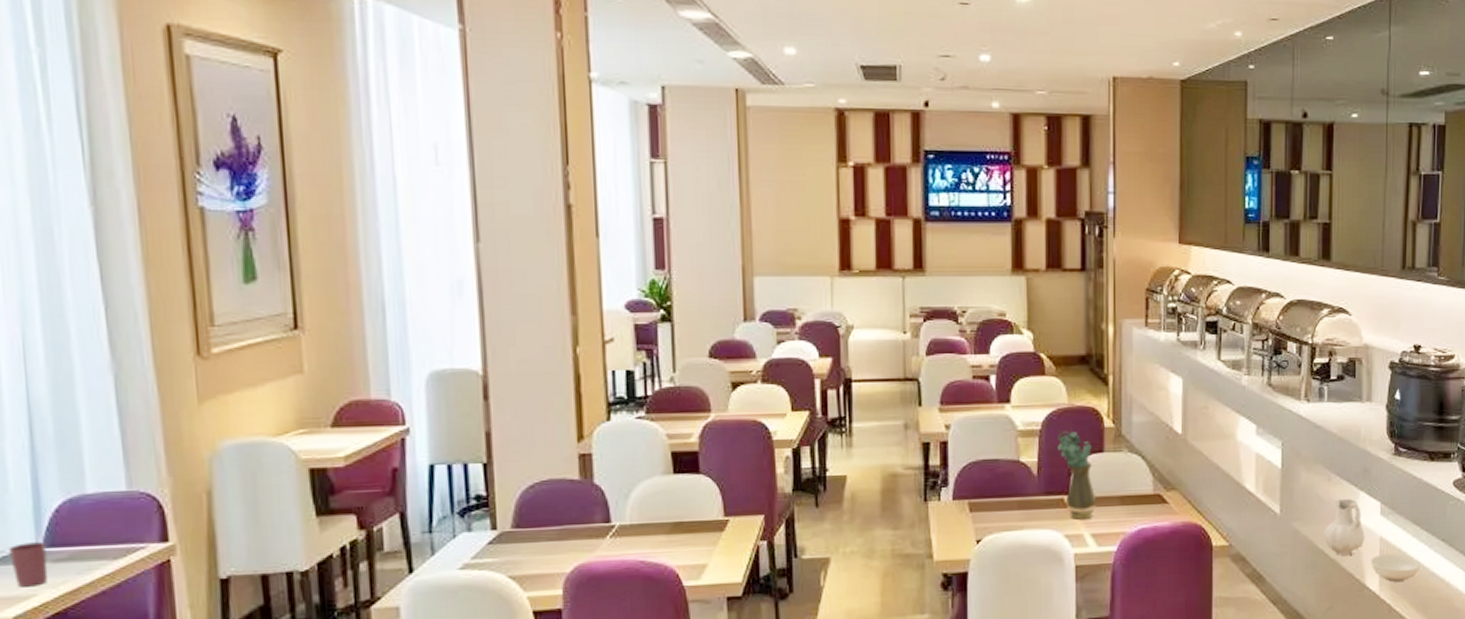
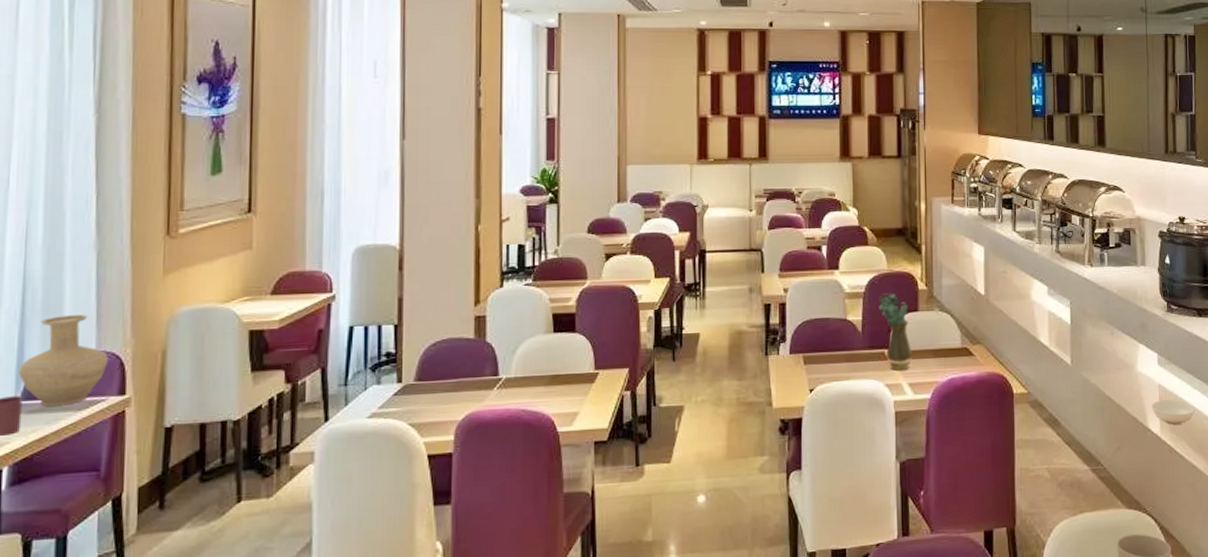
vase: none [37,449,144,554] -> present [19,315,109,406]
jug: present [1324,498,1365,557] -> none [1109,350,1146,402]

